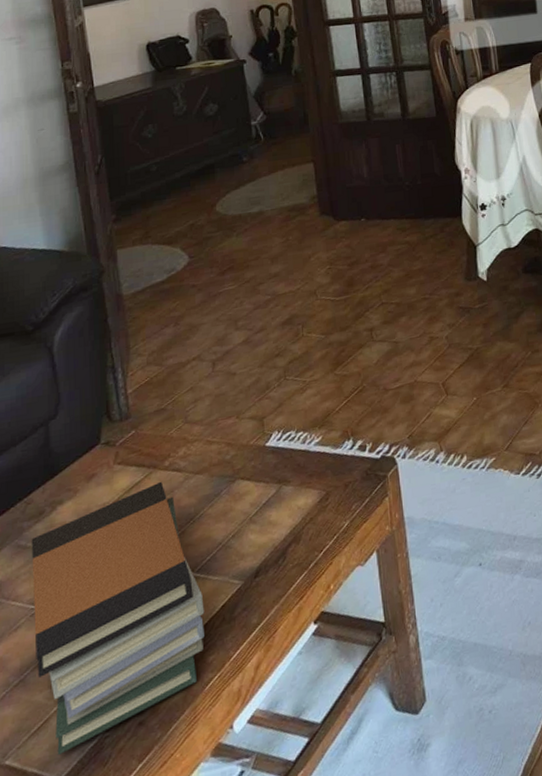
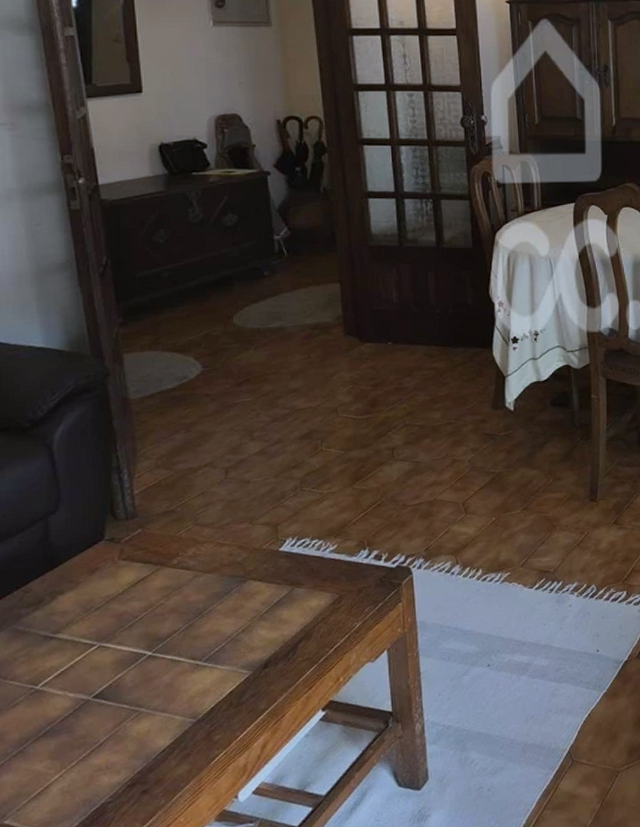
book stack: present [31,481,205,755] -> none [30,578,212,817]

